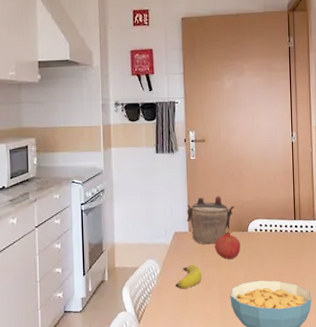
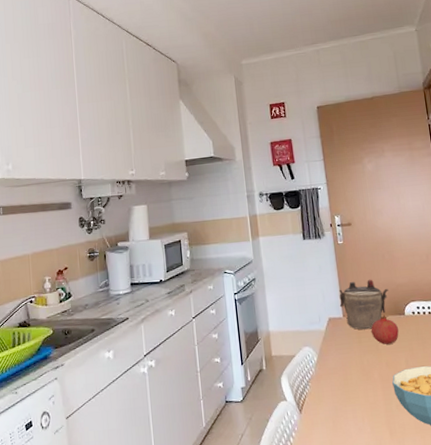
banana: present [176,264,202,289] -> none [334,350,361,377]

